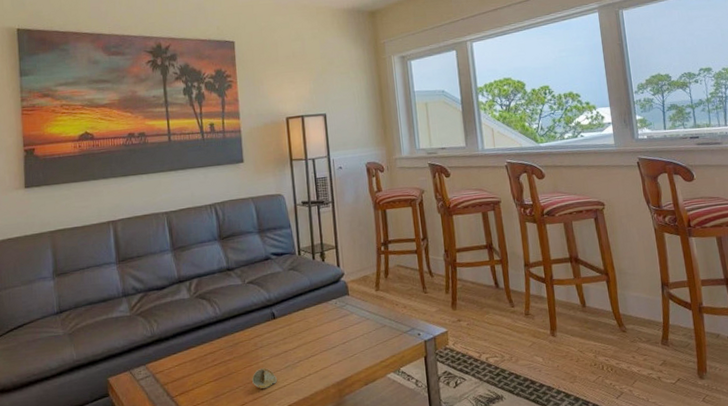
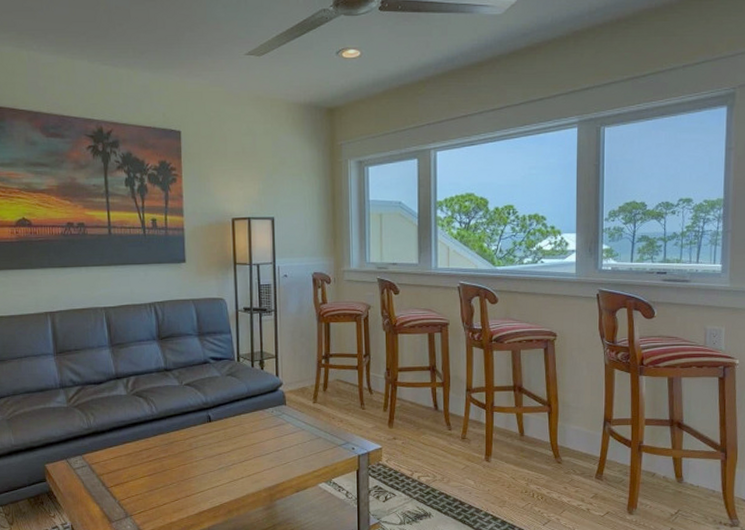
seashell: present [252,367,277,389] -> none [186,467,210,487]

